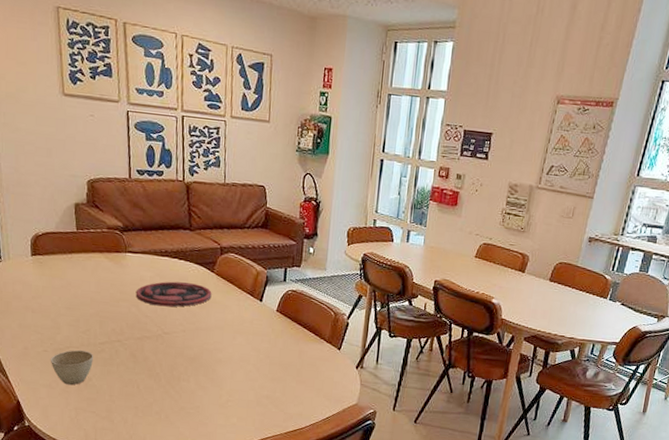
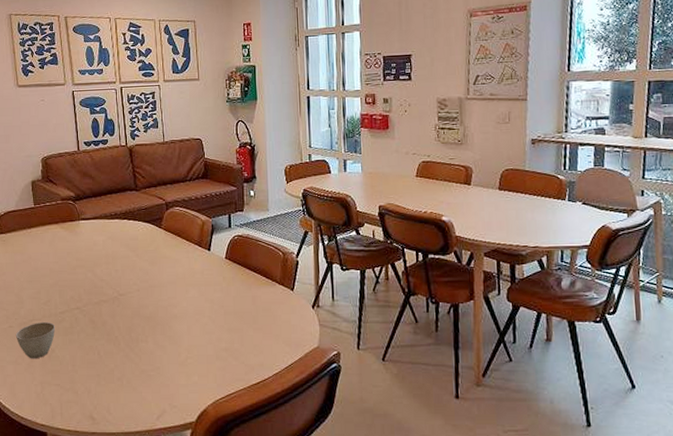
plate: present [135,281,212,307] -> none [90,241,162,268]

